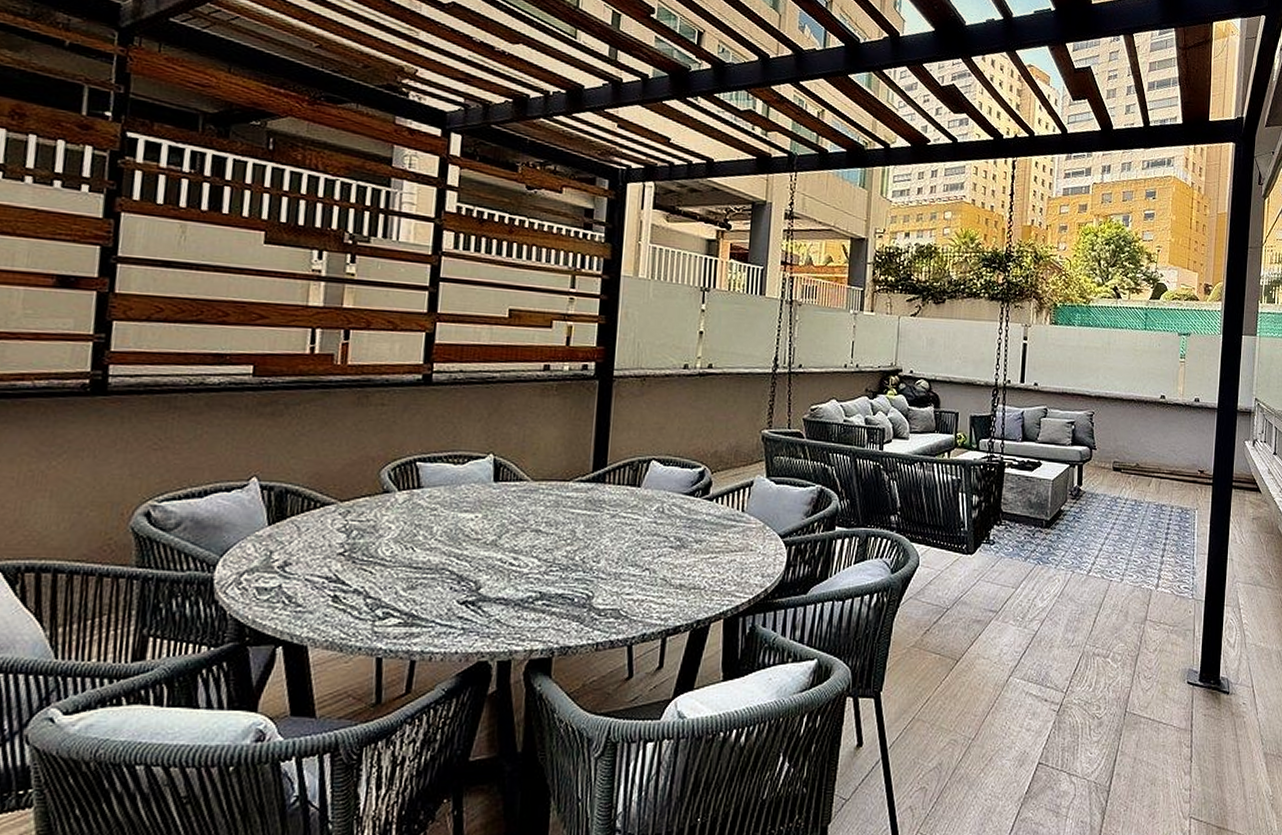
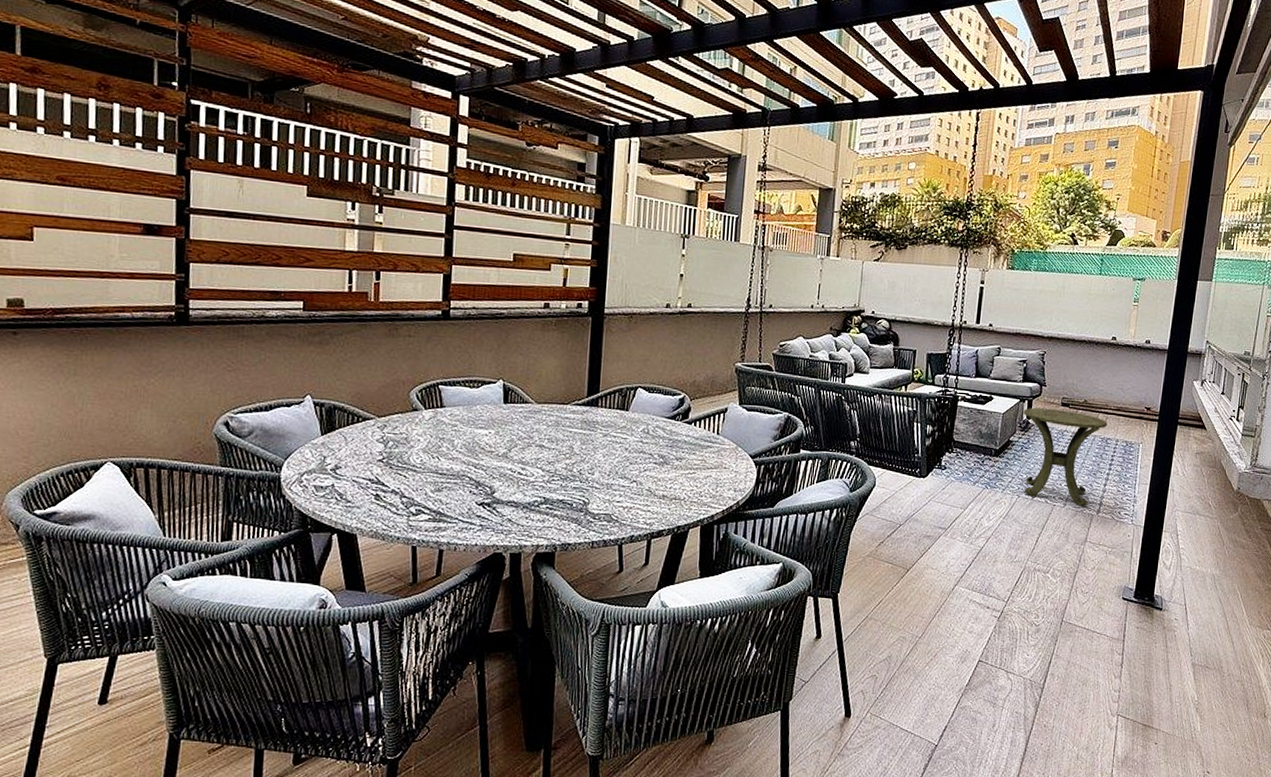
side table: none [1074,473,1161,581] -> present [1023,407,1108,506]

